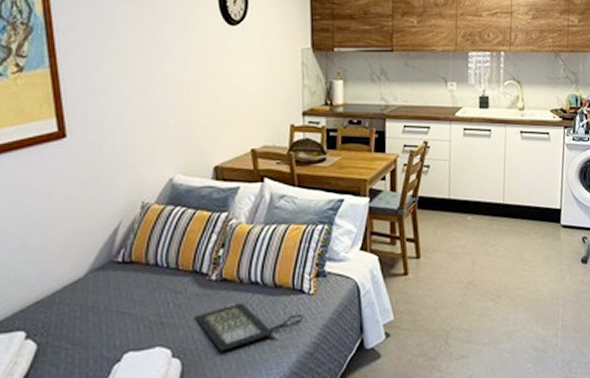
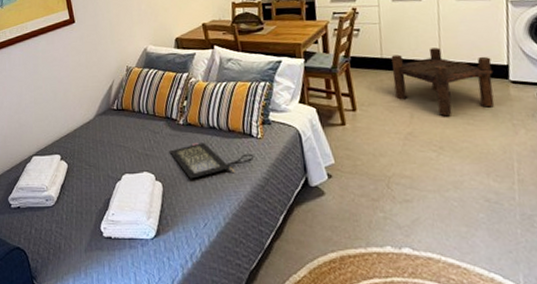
stool: none [458,189,548,262] -> present [391,47,495,116]

